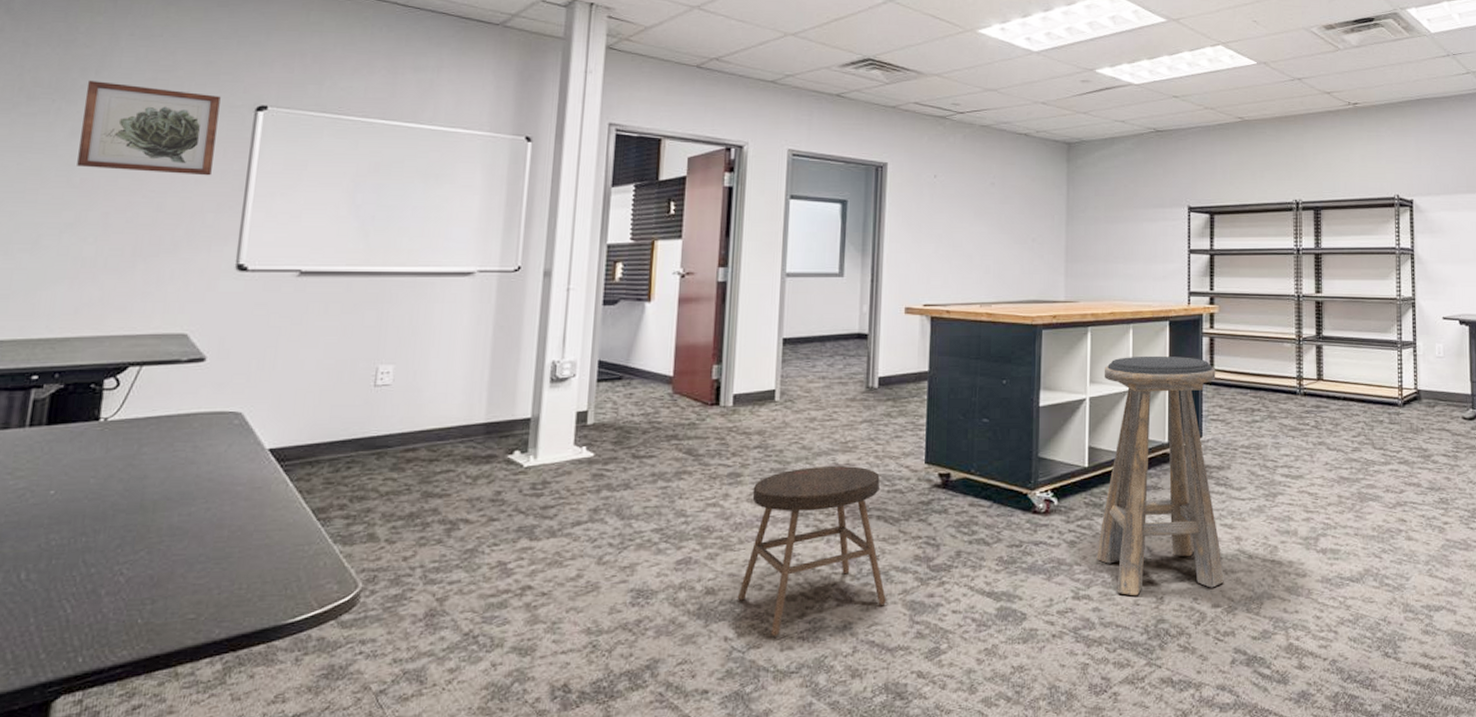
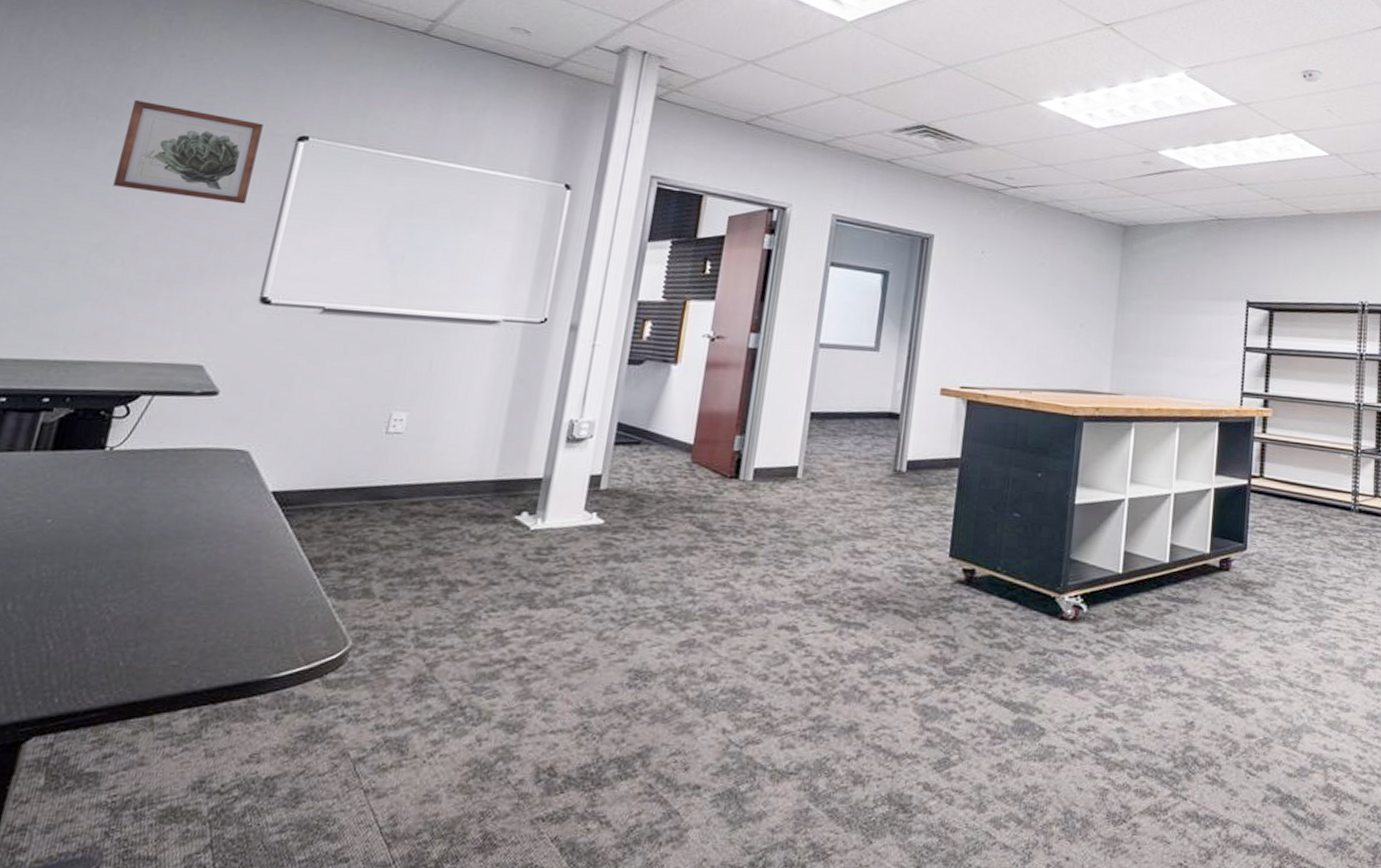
stool: present [737,466,886,636] -> none [739,552,901,732]
stool: present [1096,355,1224,595] -> none [1124,457,1266,717]

